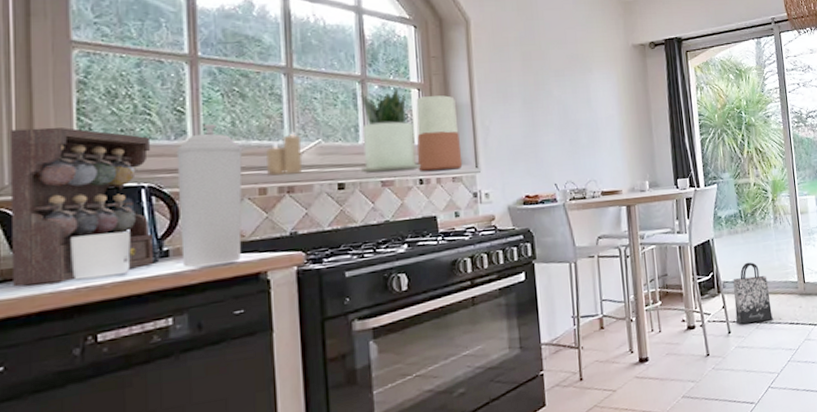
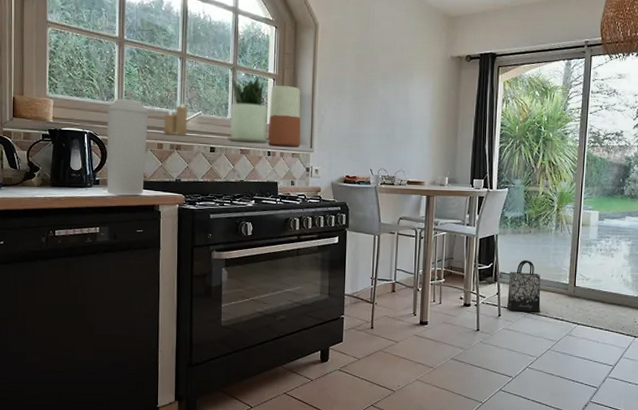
spice rack: present [9,127,153,287] -> none [10,82,91,192]
mug: present [69,231,131,282] -> none [41,161,77,194]

